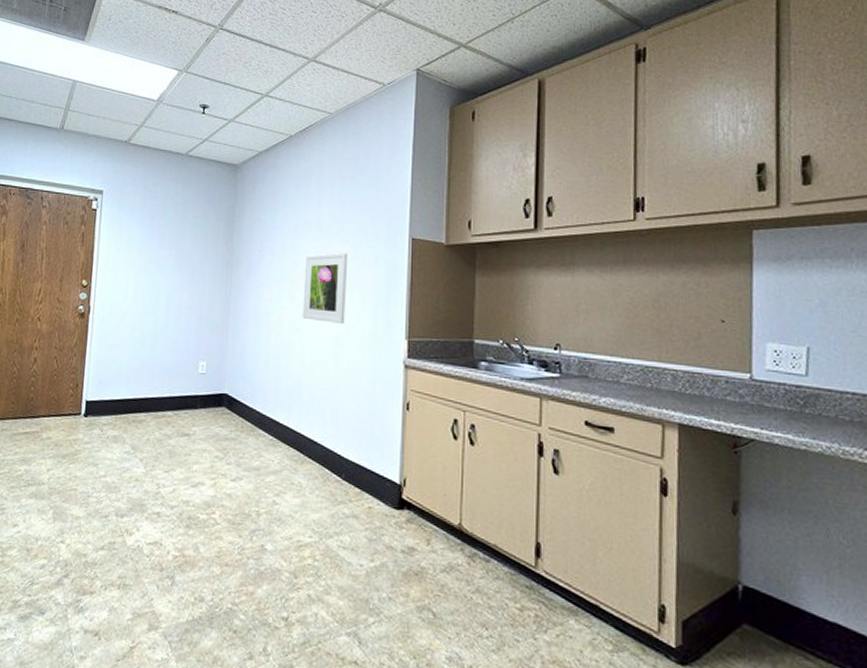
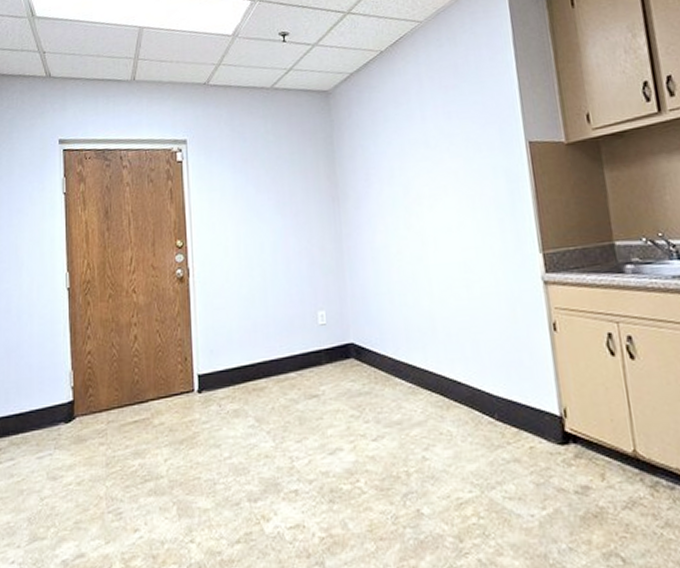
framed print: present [302,252,347,323] -> none [416,167,471,248]

